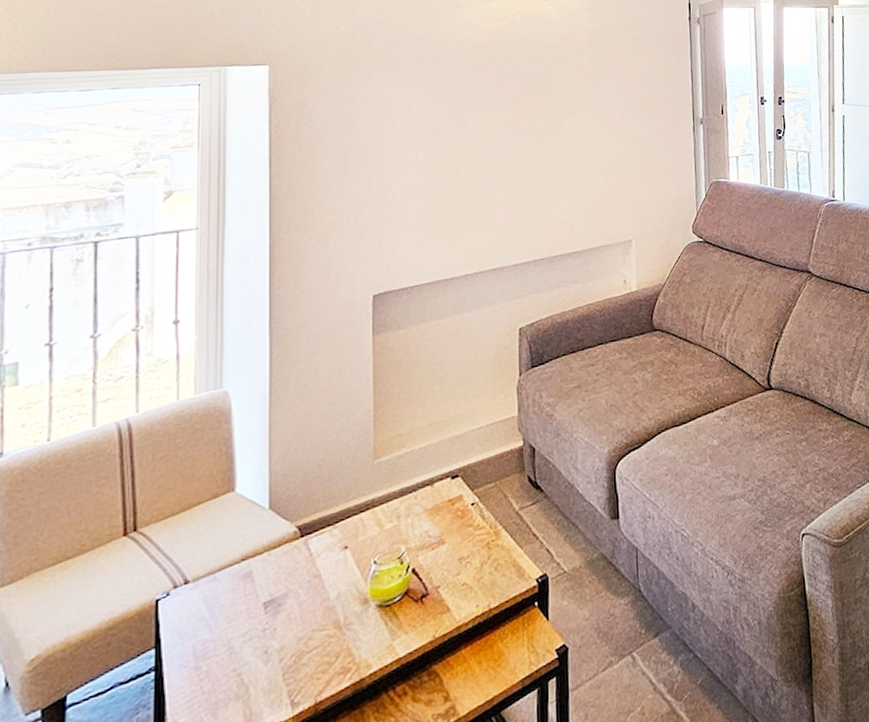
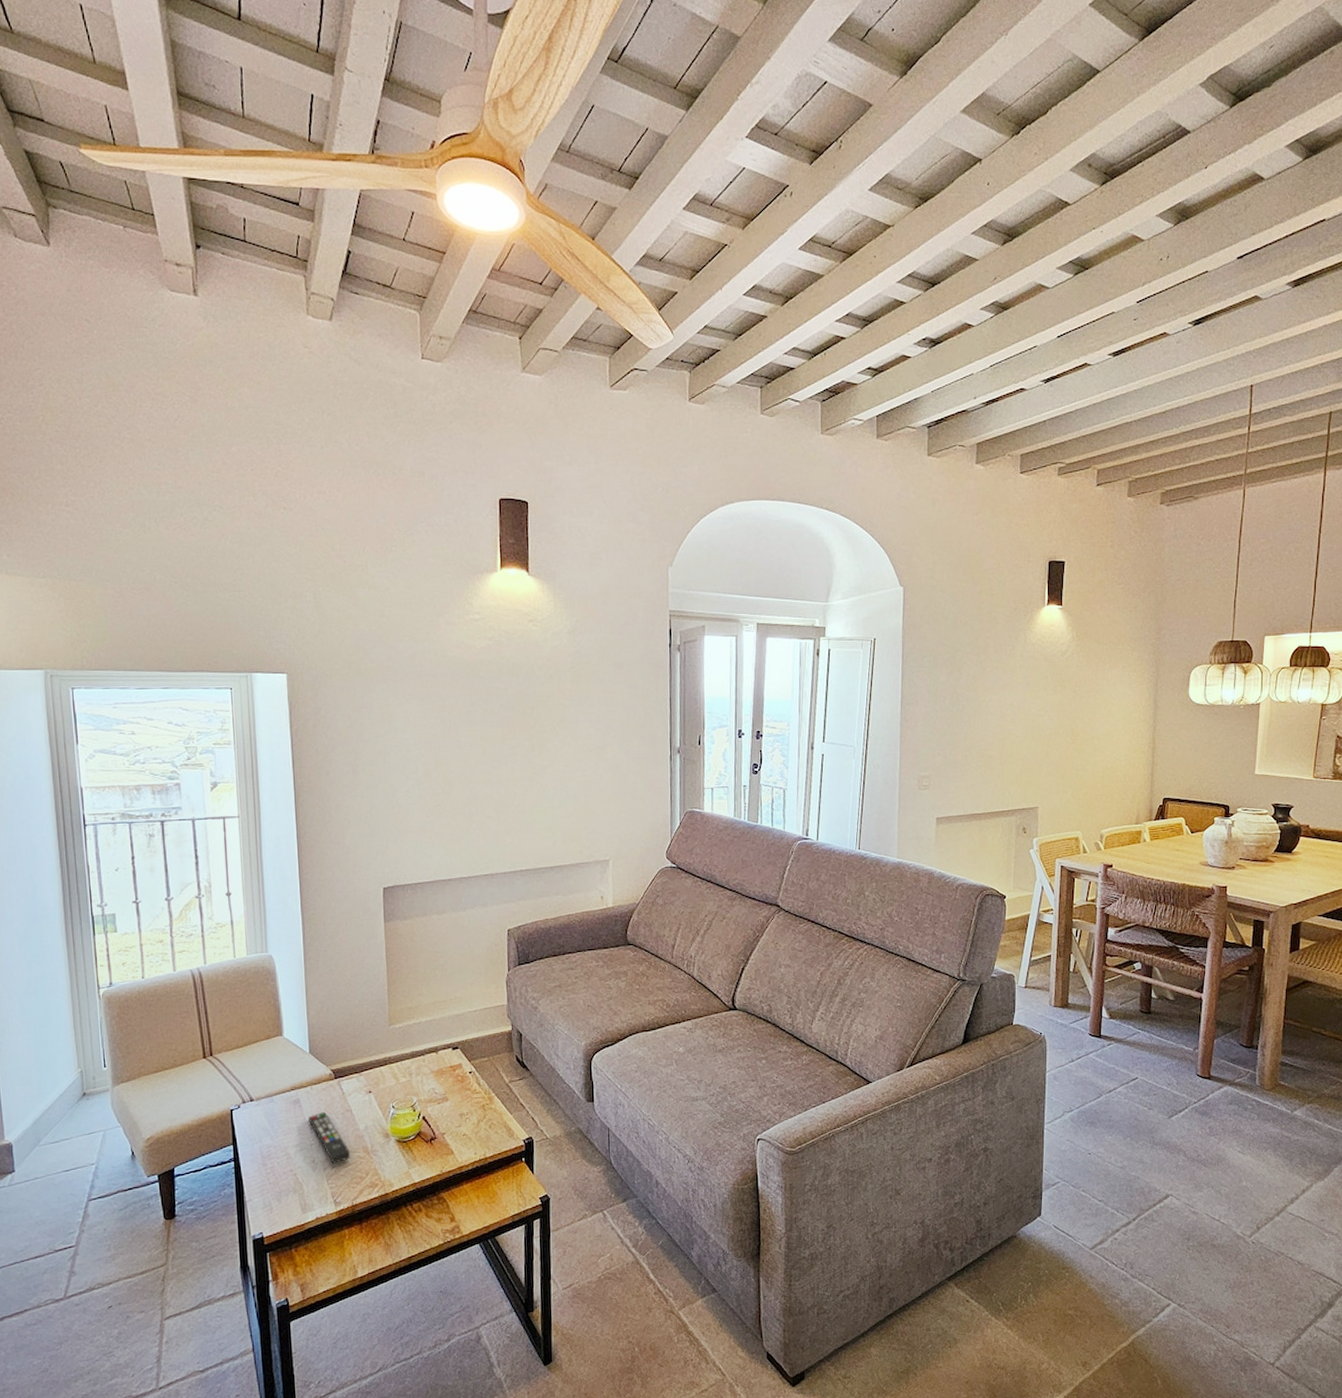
remote control: none [263,582,317,652] -> present [309,1111,351,1165]

